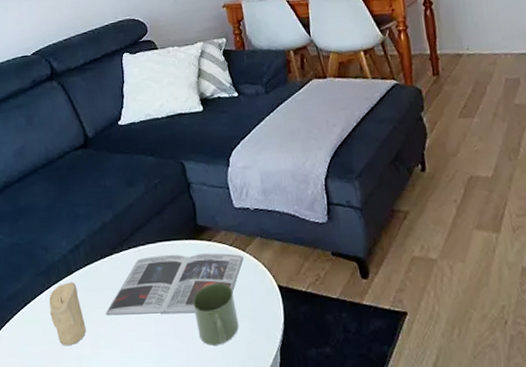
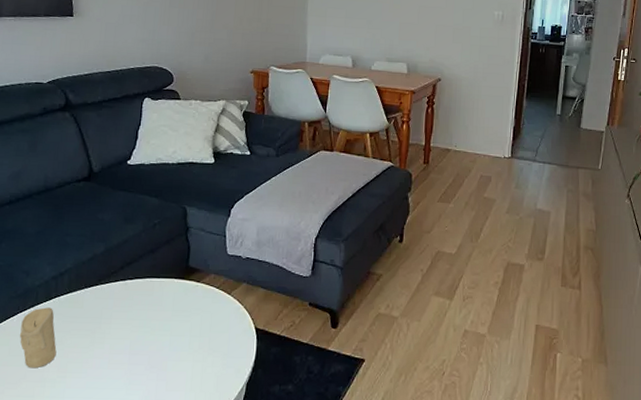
magazine: present [106,253,244,315] -> none [80,290,228,346]
cup: present [192,282,239,345] -> none [170,320,212,377]

